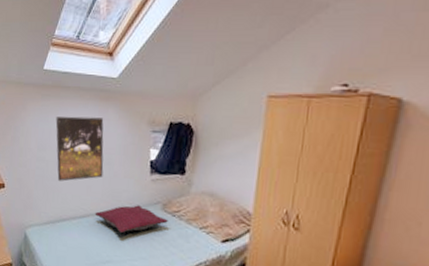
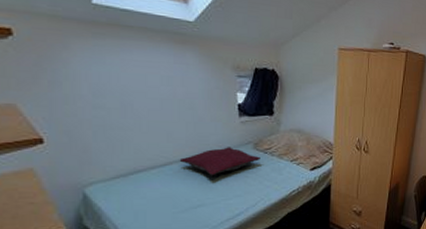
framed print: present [55,116,104,182] -> none [116,58,186,130]

